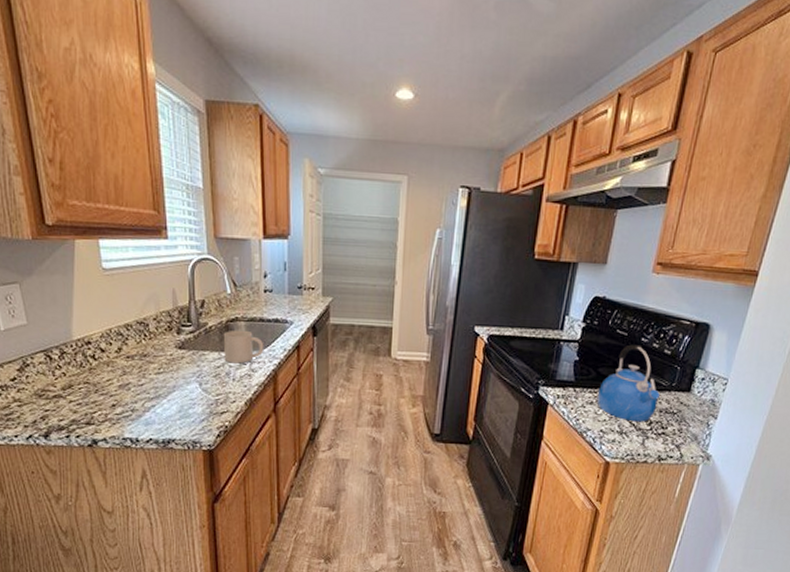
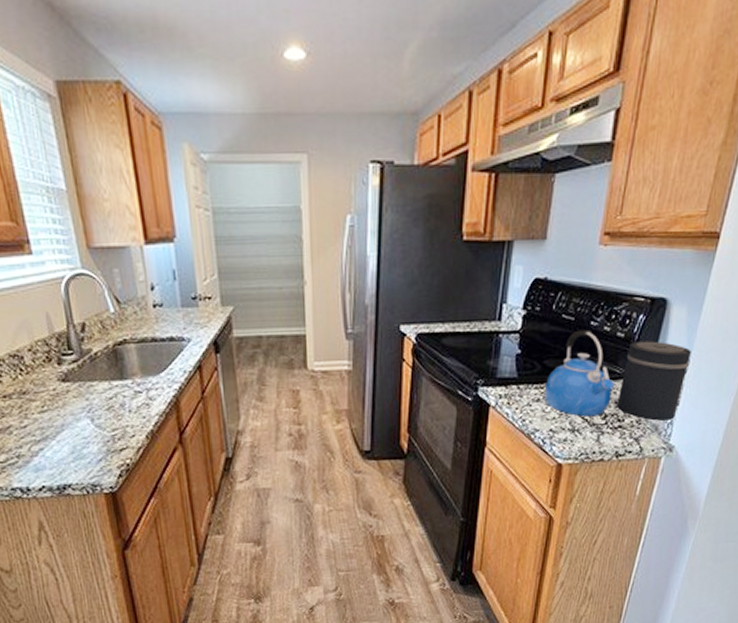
mug: present [223,330,264,364] -> none [111,353,161,393]
cylinder: none [661,359,730,432] -> present [617,341,691,421]

